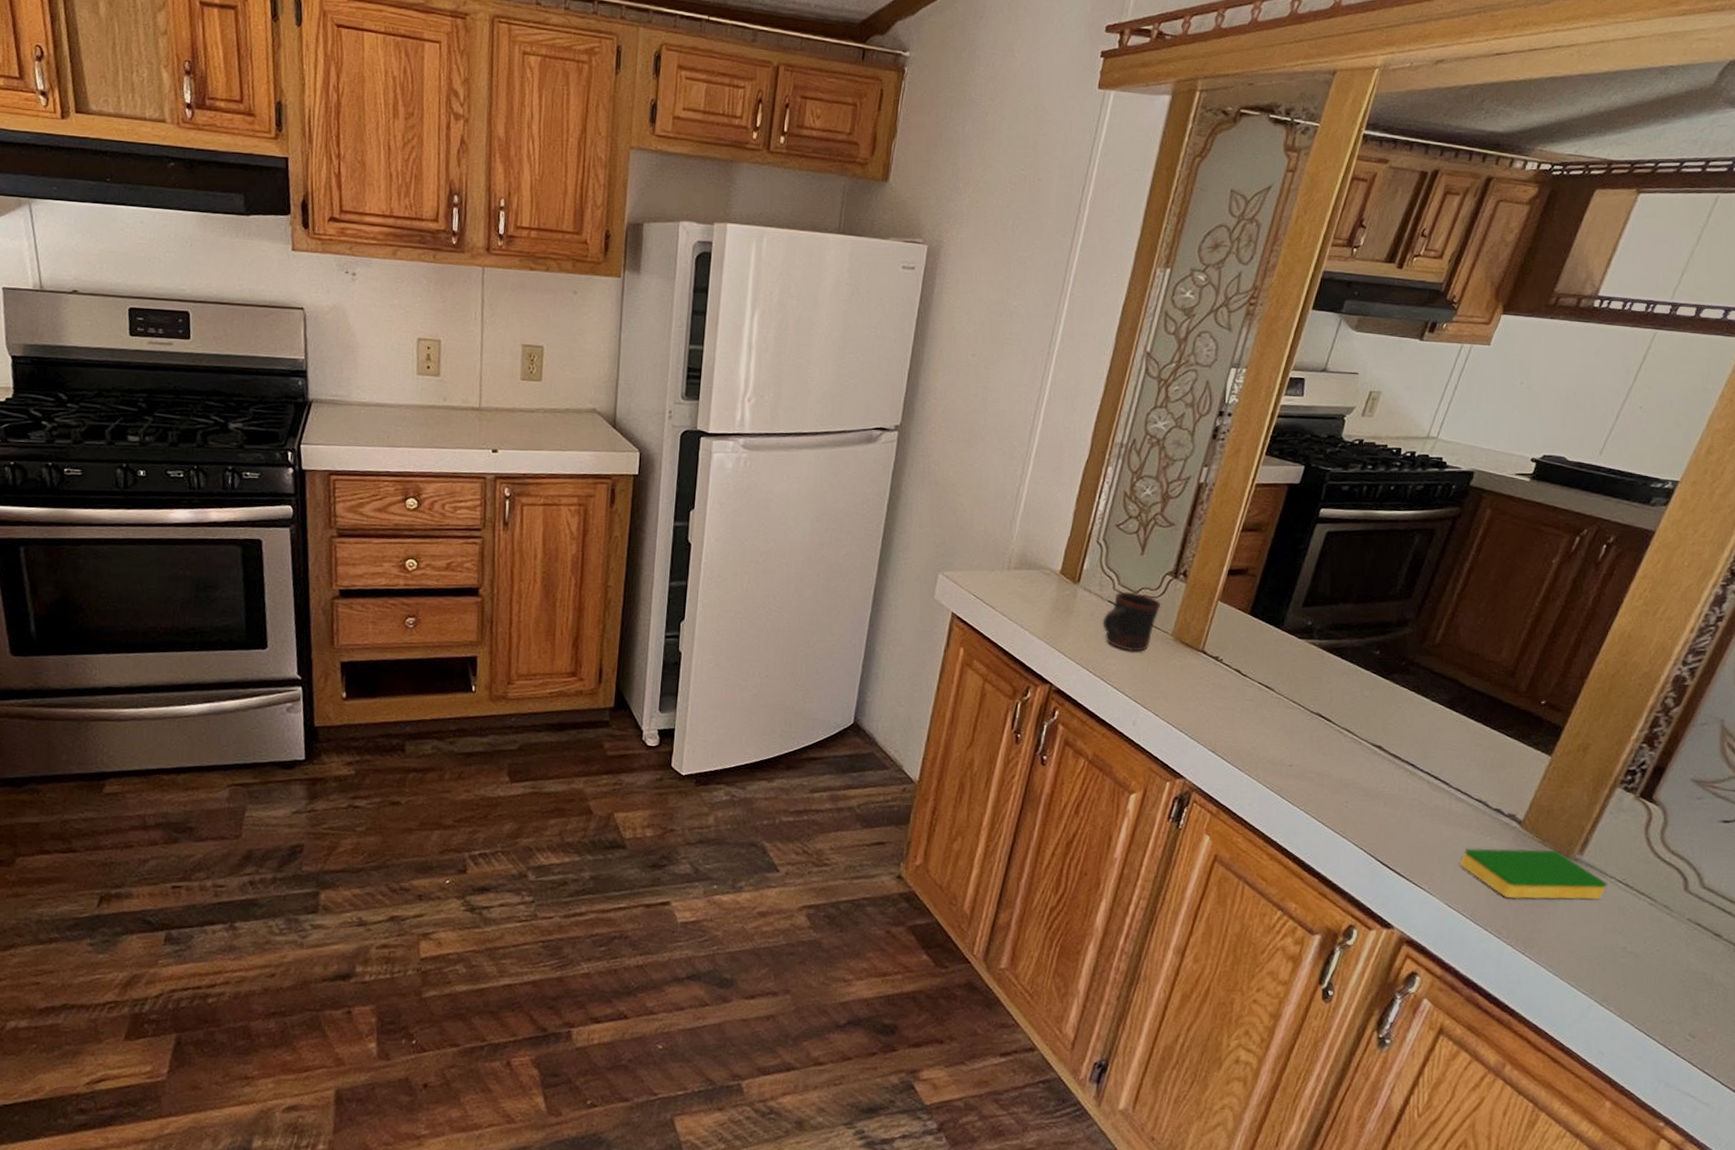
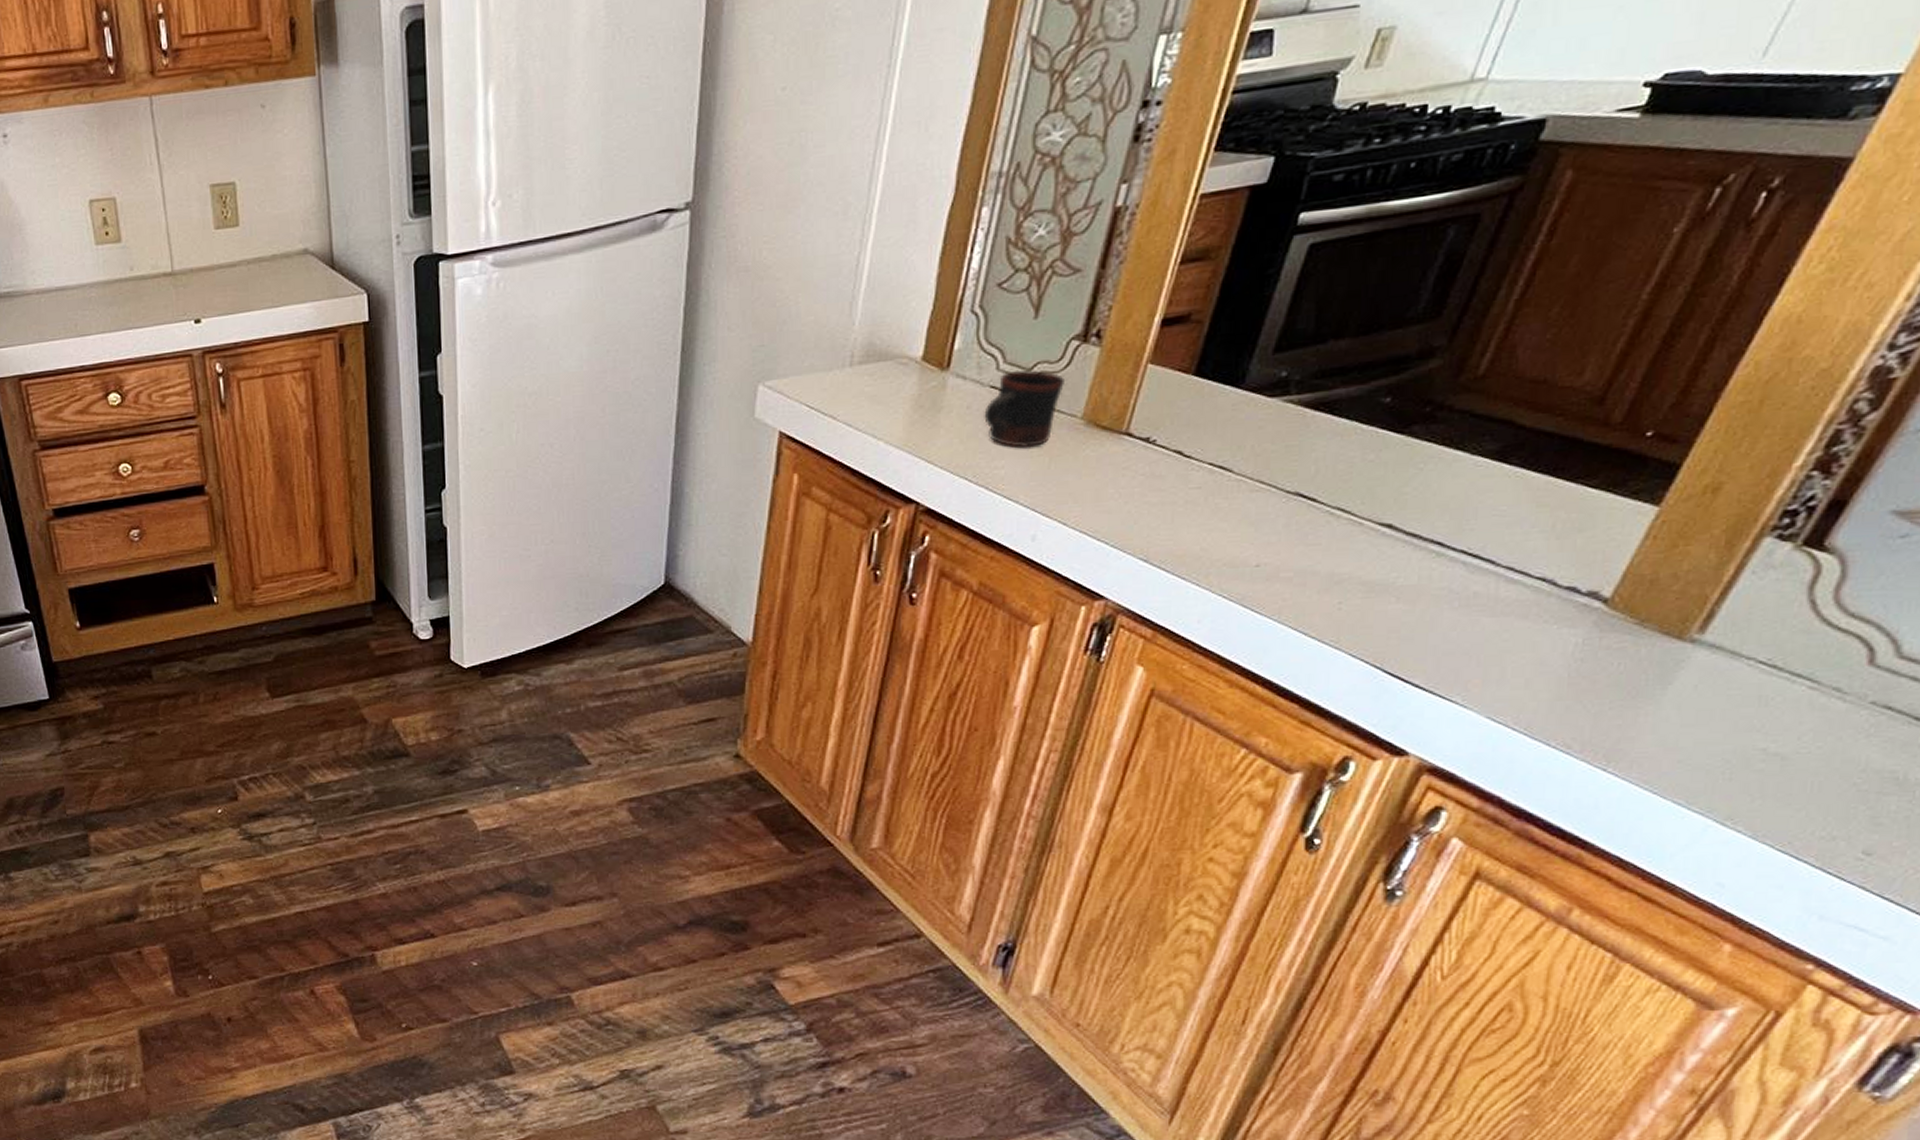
dish sponge: present [1459,848,1607,900] -> none [1509,631,1742,702]

